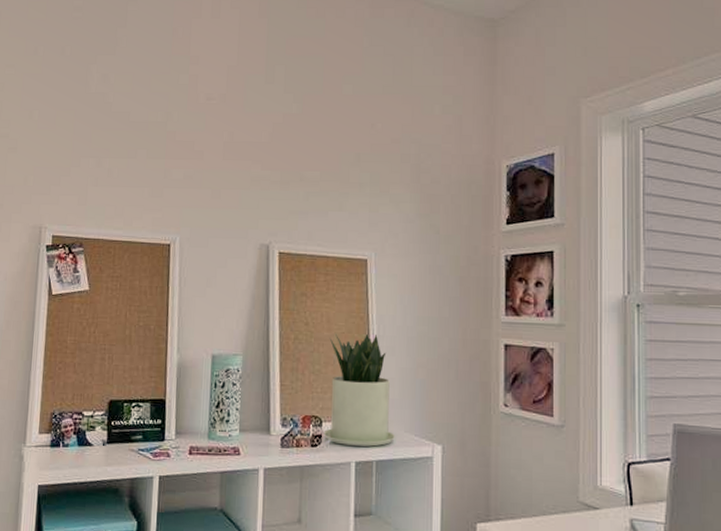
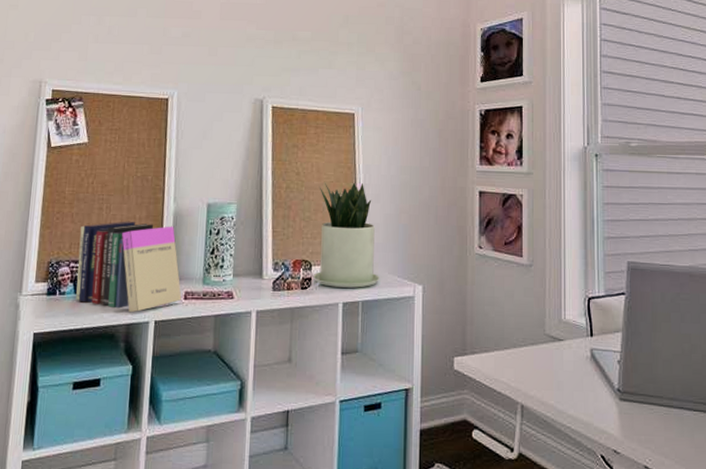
books: none [79,372,187,467] -> present [76,221,182,313]

